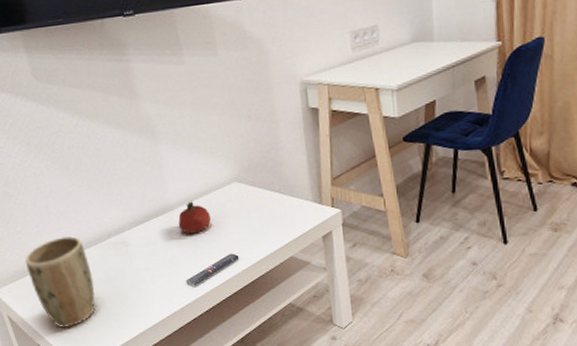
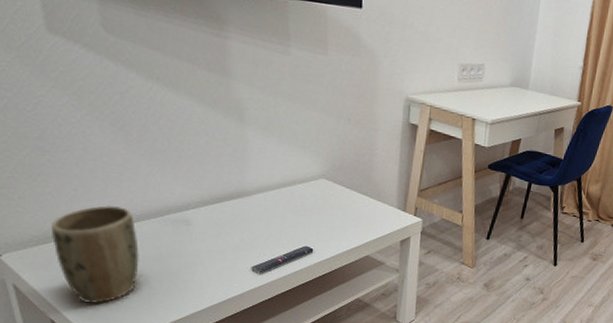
fruit: present [178,201,211,234] -> none [253,190,290,222]

